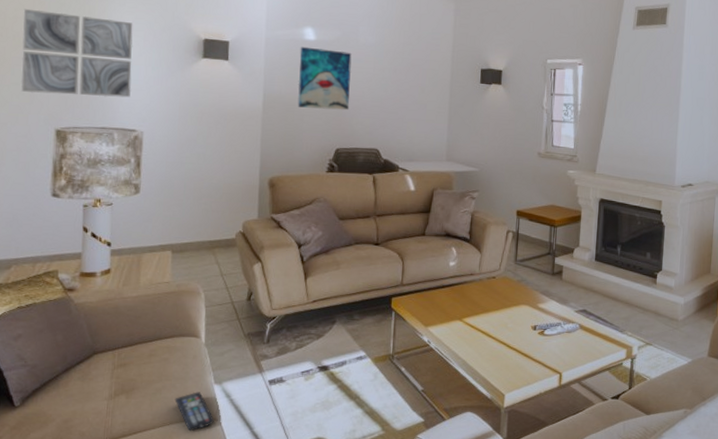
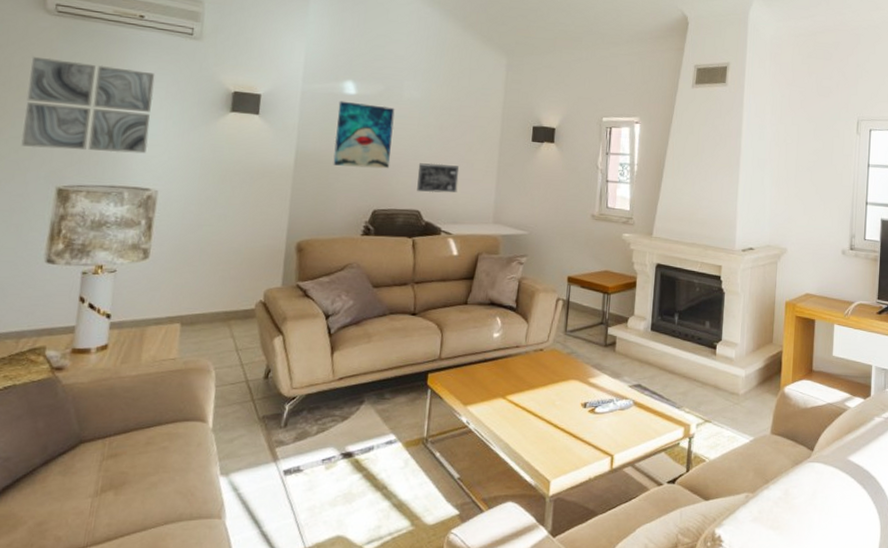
remote control: present [174,392,214,432] -> none [172,485,218,533]
wall art: none [375,104,413,133] -> present [417,163,459,193]

